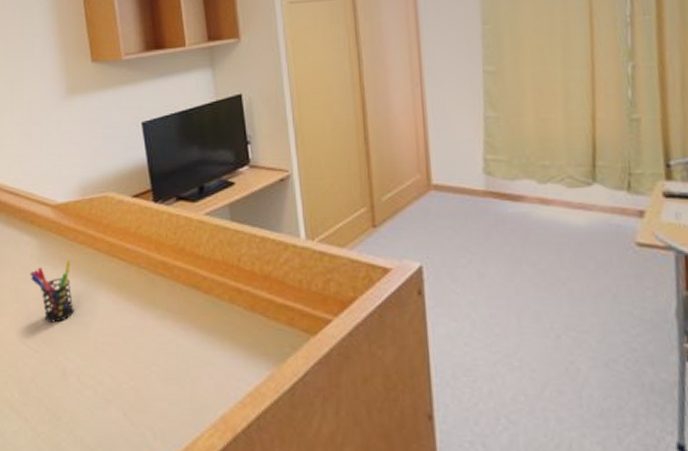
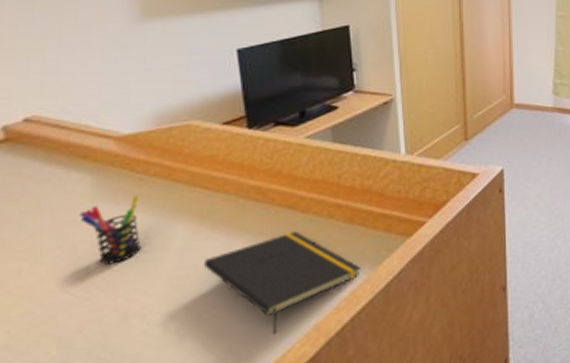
notepad: none [123,313,265,418] -> present [204,231,361,334]

